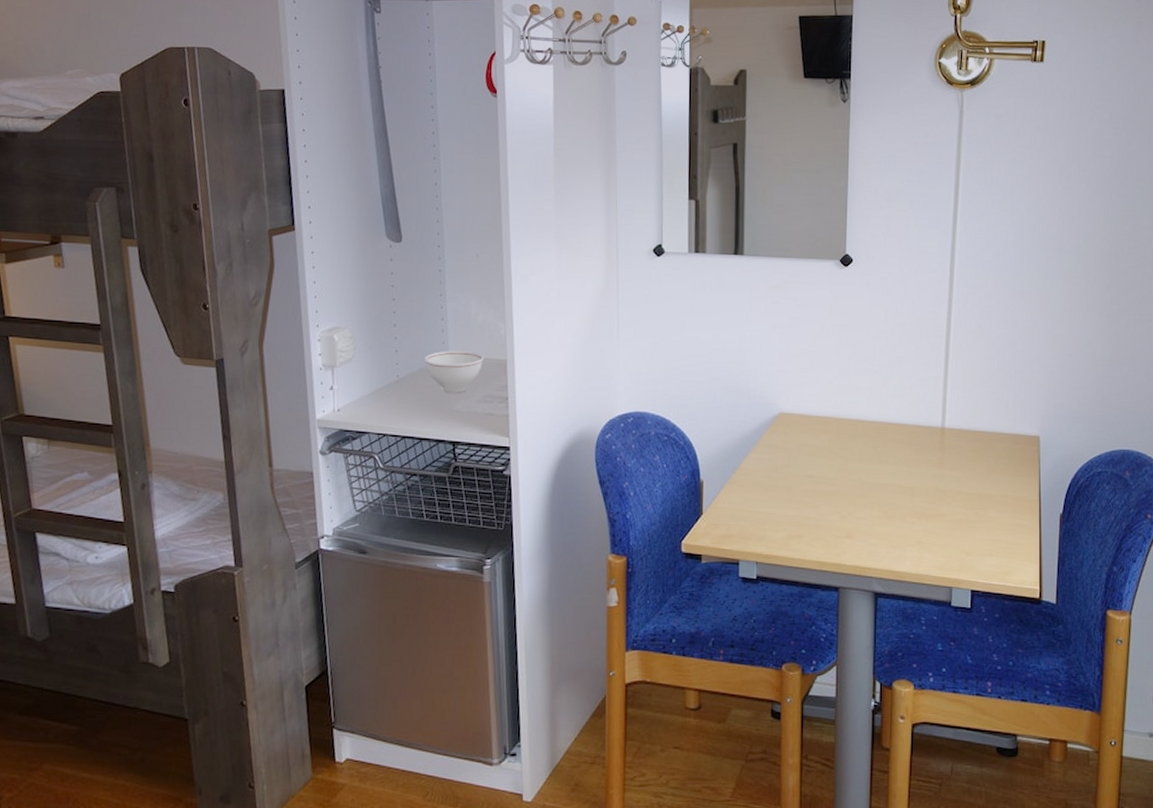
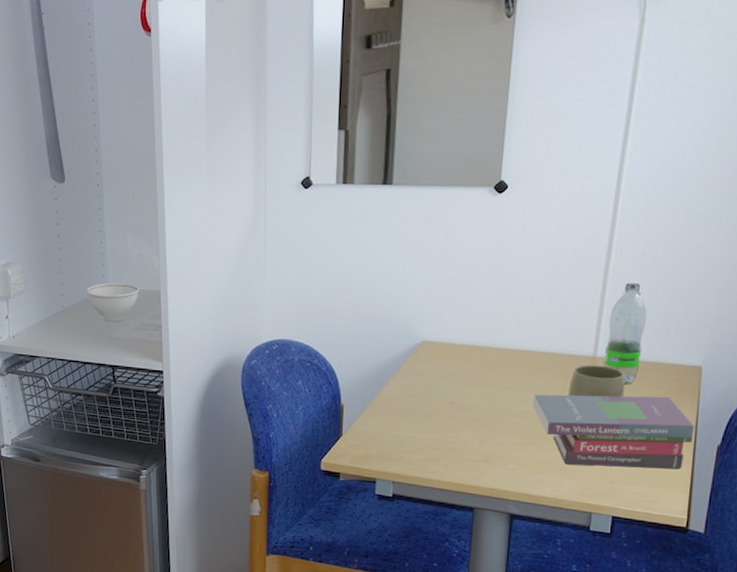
books: none [890,466,1038,539] -> present [533,394,695,470]
mug: none [922,436,973,468] -> present [568,365,625,397]
bottle: none [951,354,987,455] -> present [603,282,647,385]

